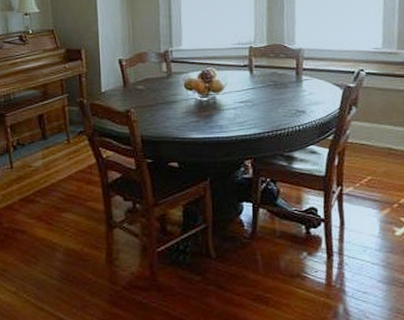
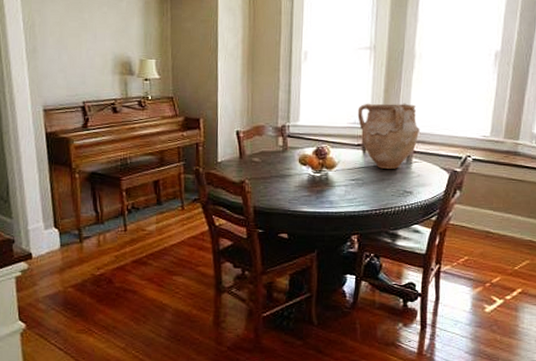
vase: none [241,20,308,89] -> present [357,103,420,169]

